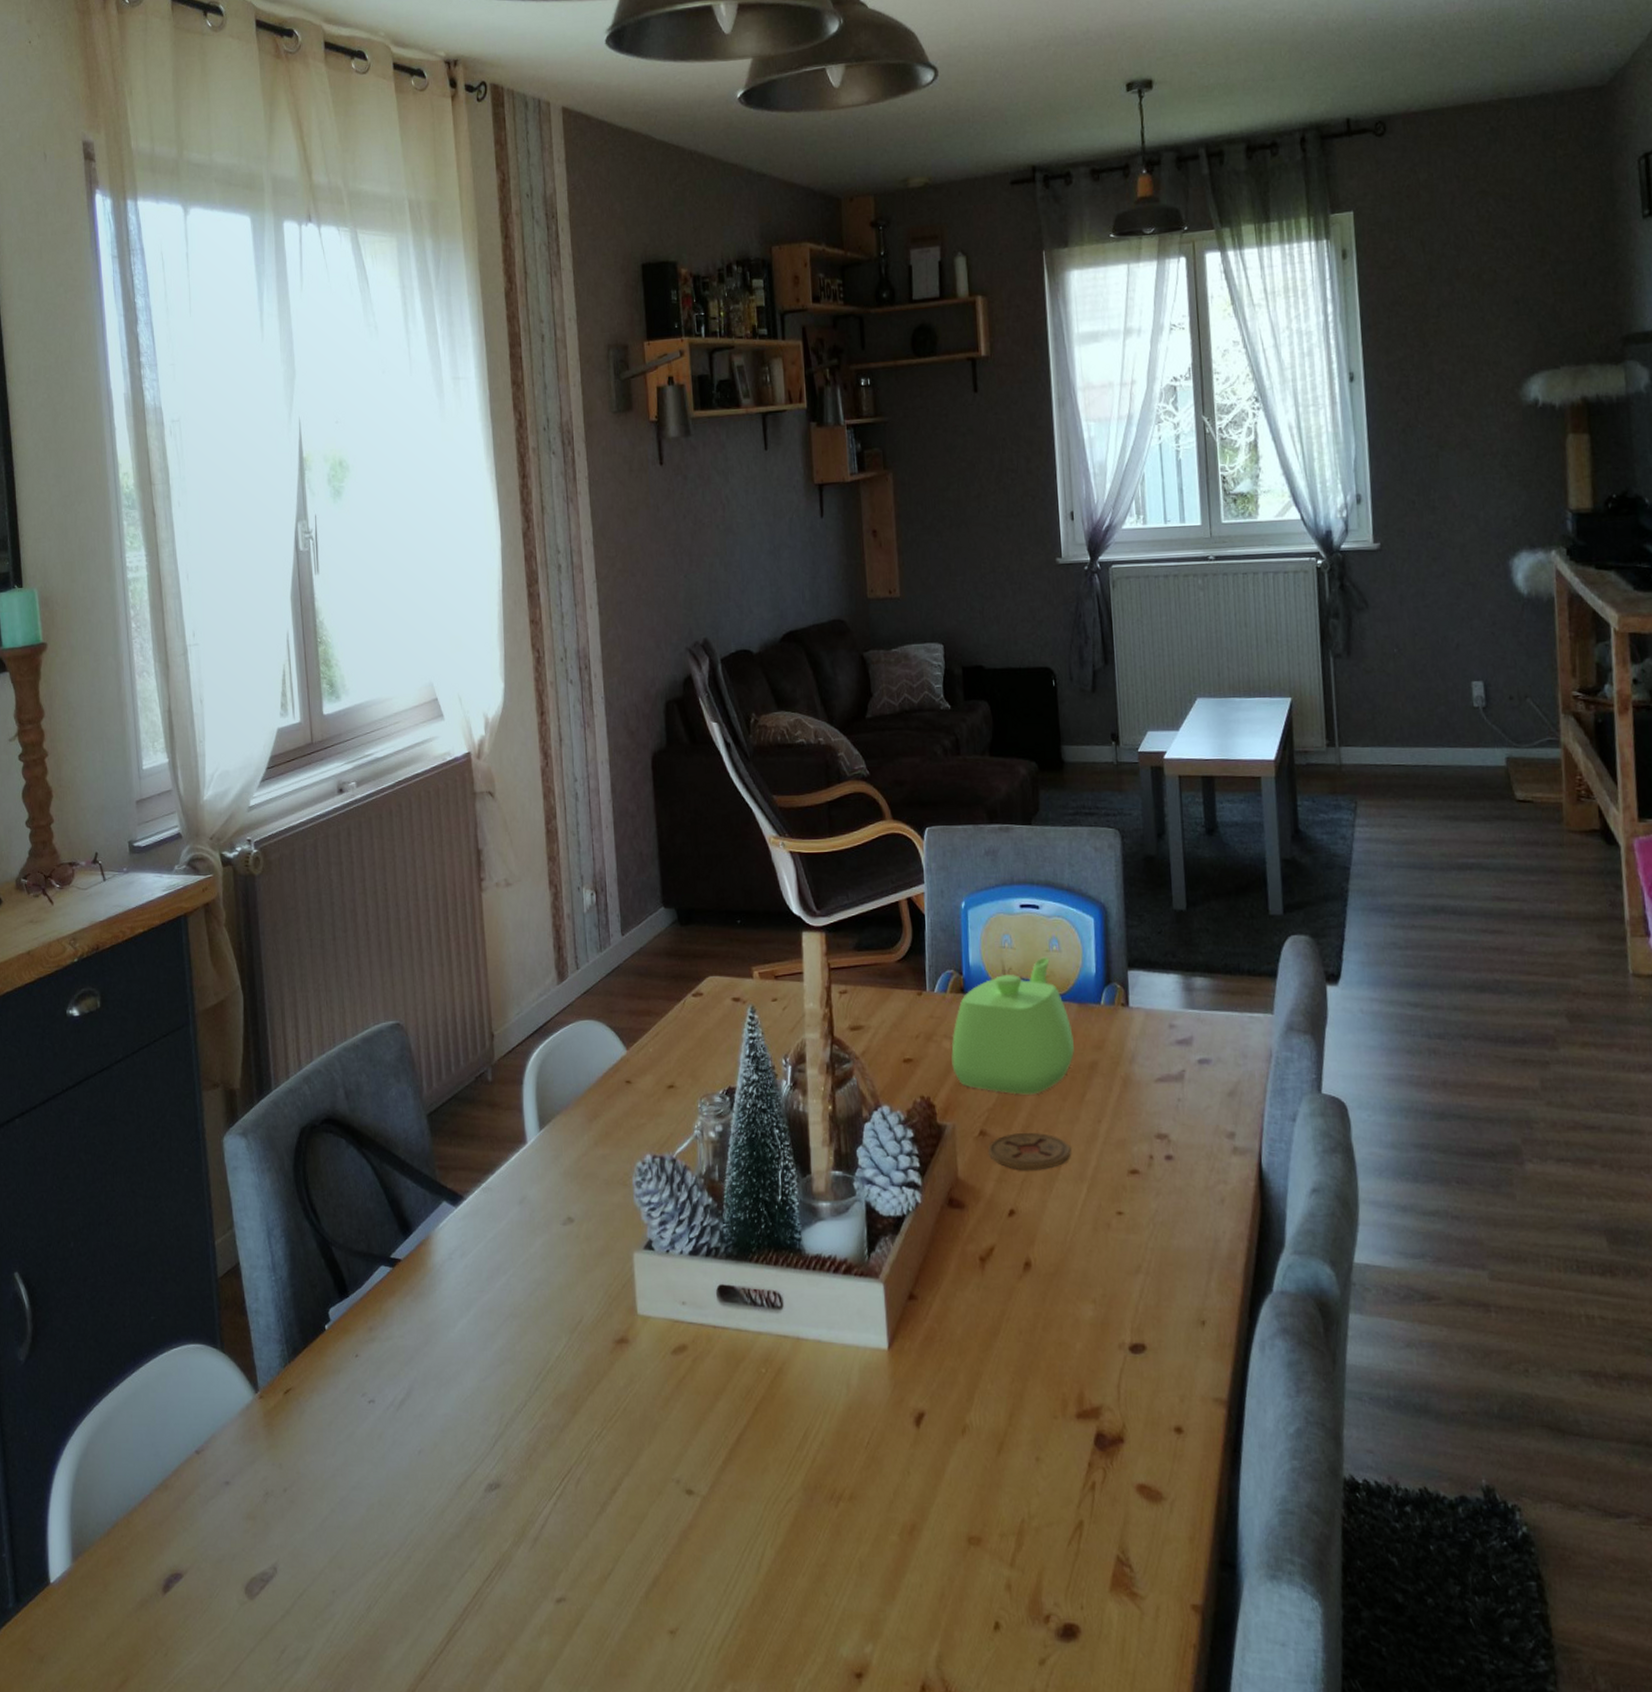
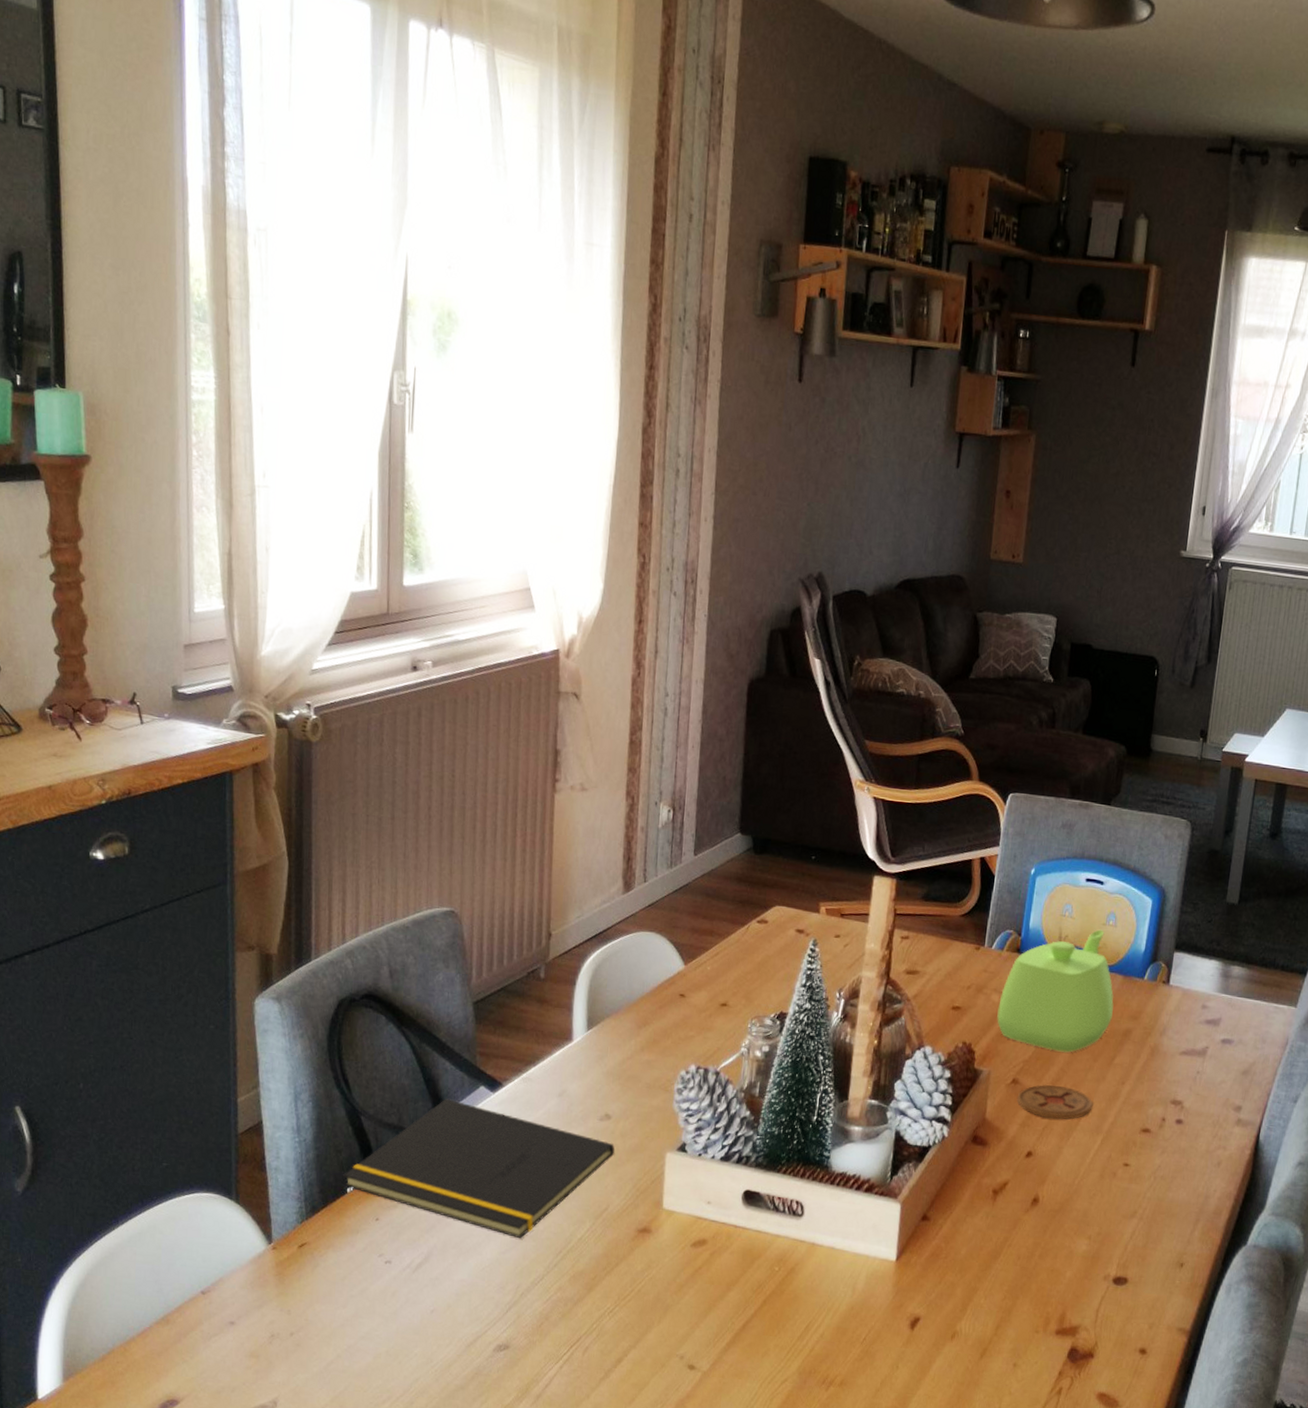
notepad: none [320,1219,582,1363] -> present [343,1099,615,1239]

